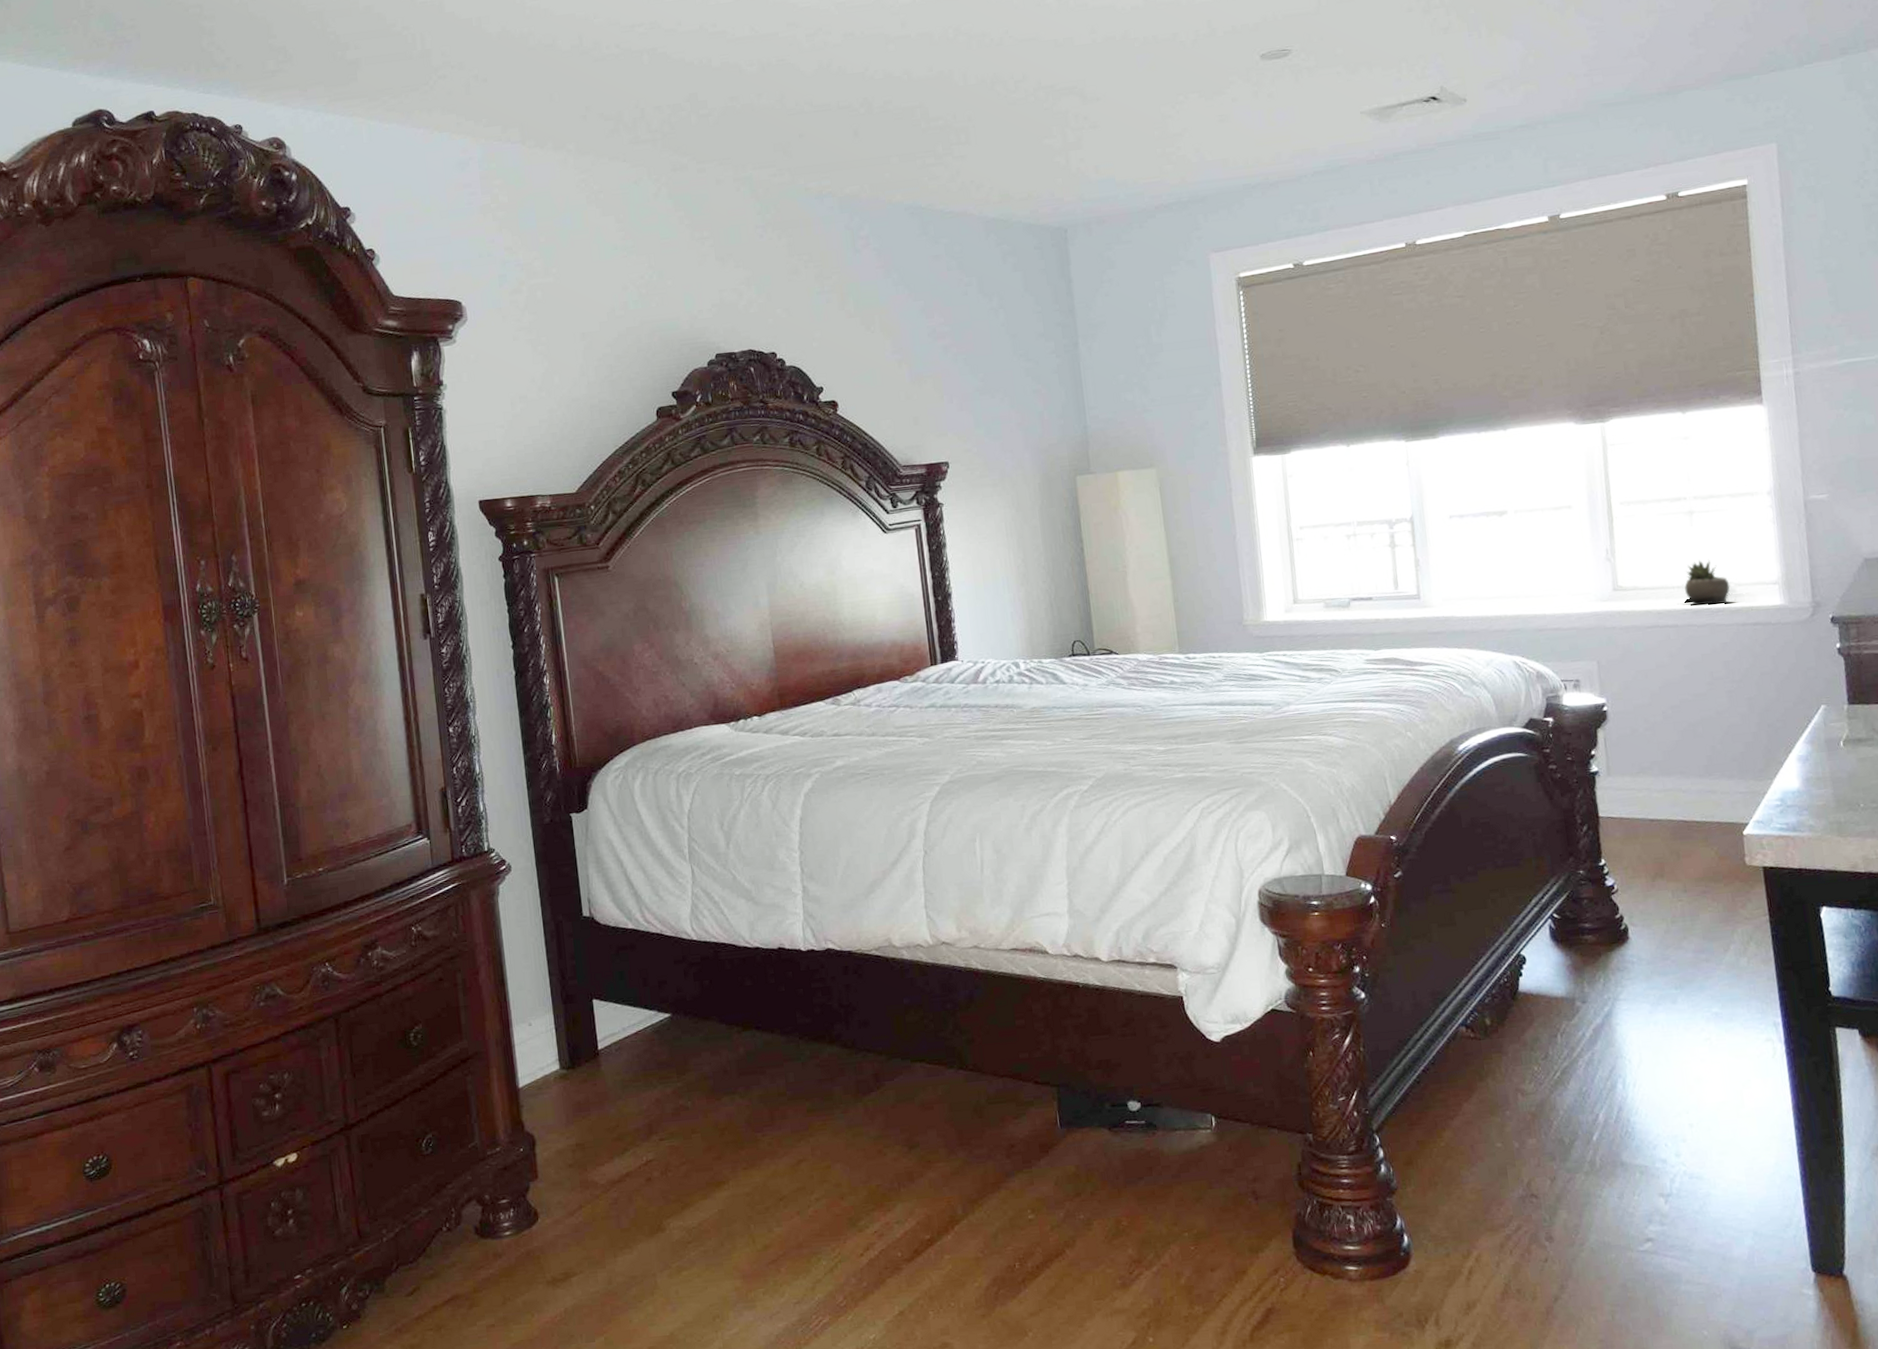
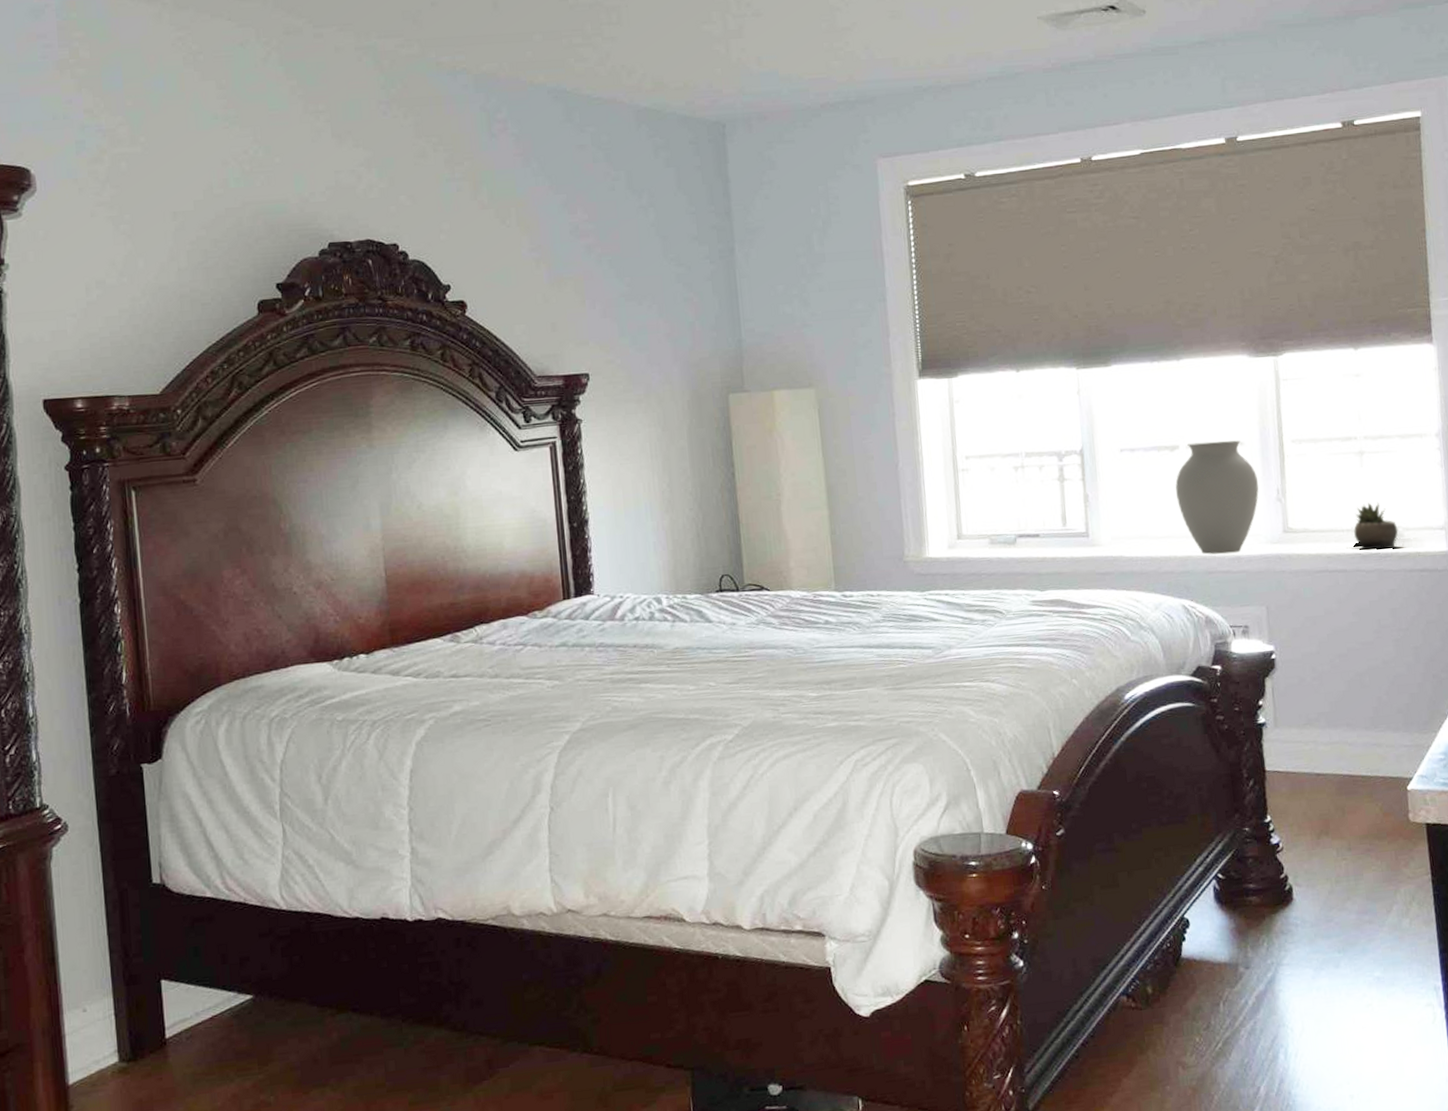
vase: none [1504,504,1588,614] -> present [1175,440,1259,555]

